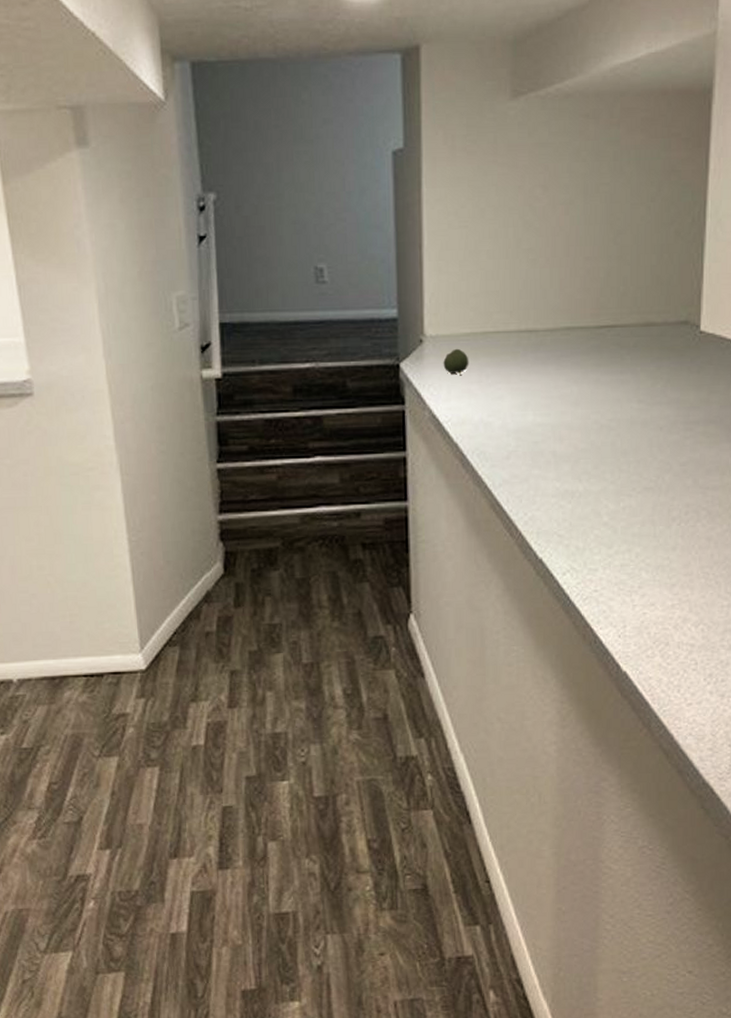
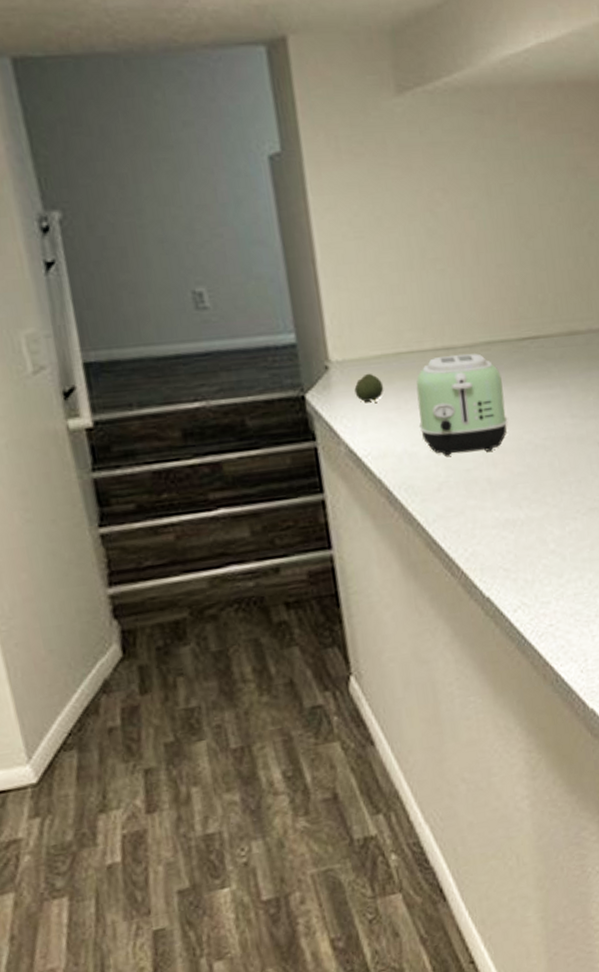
toaster: none [497,337,578,428] -> present [416,353,508,456]

